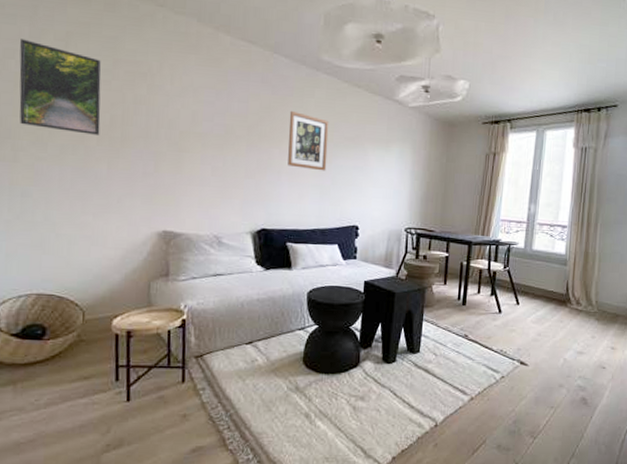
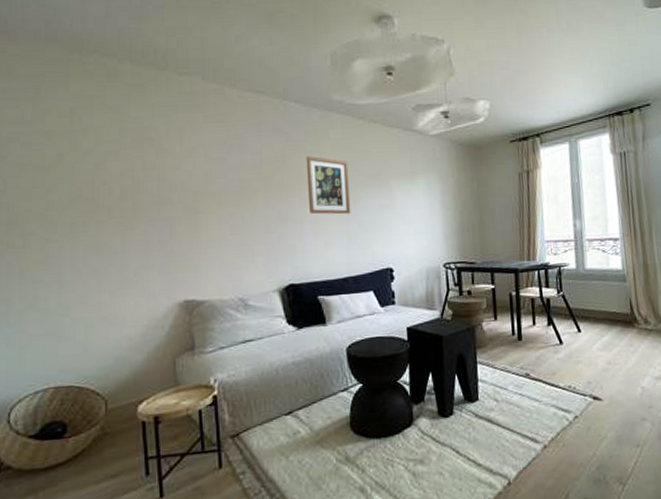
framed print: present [19,39,102,135] -> none [24,121,111,209]

